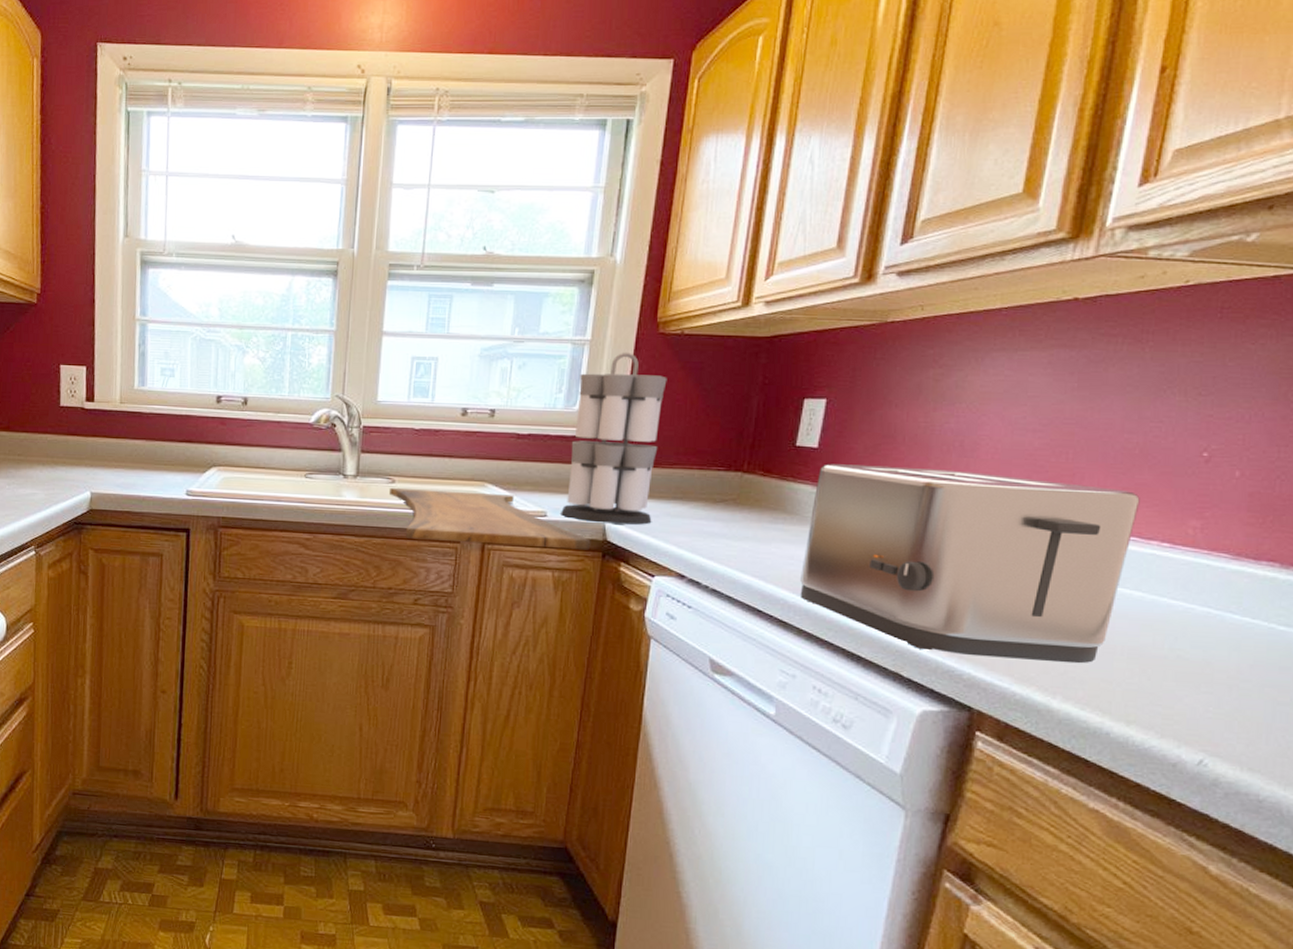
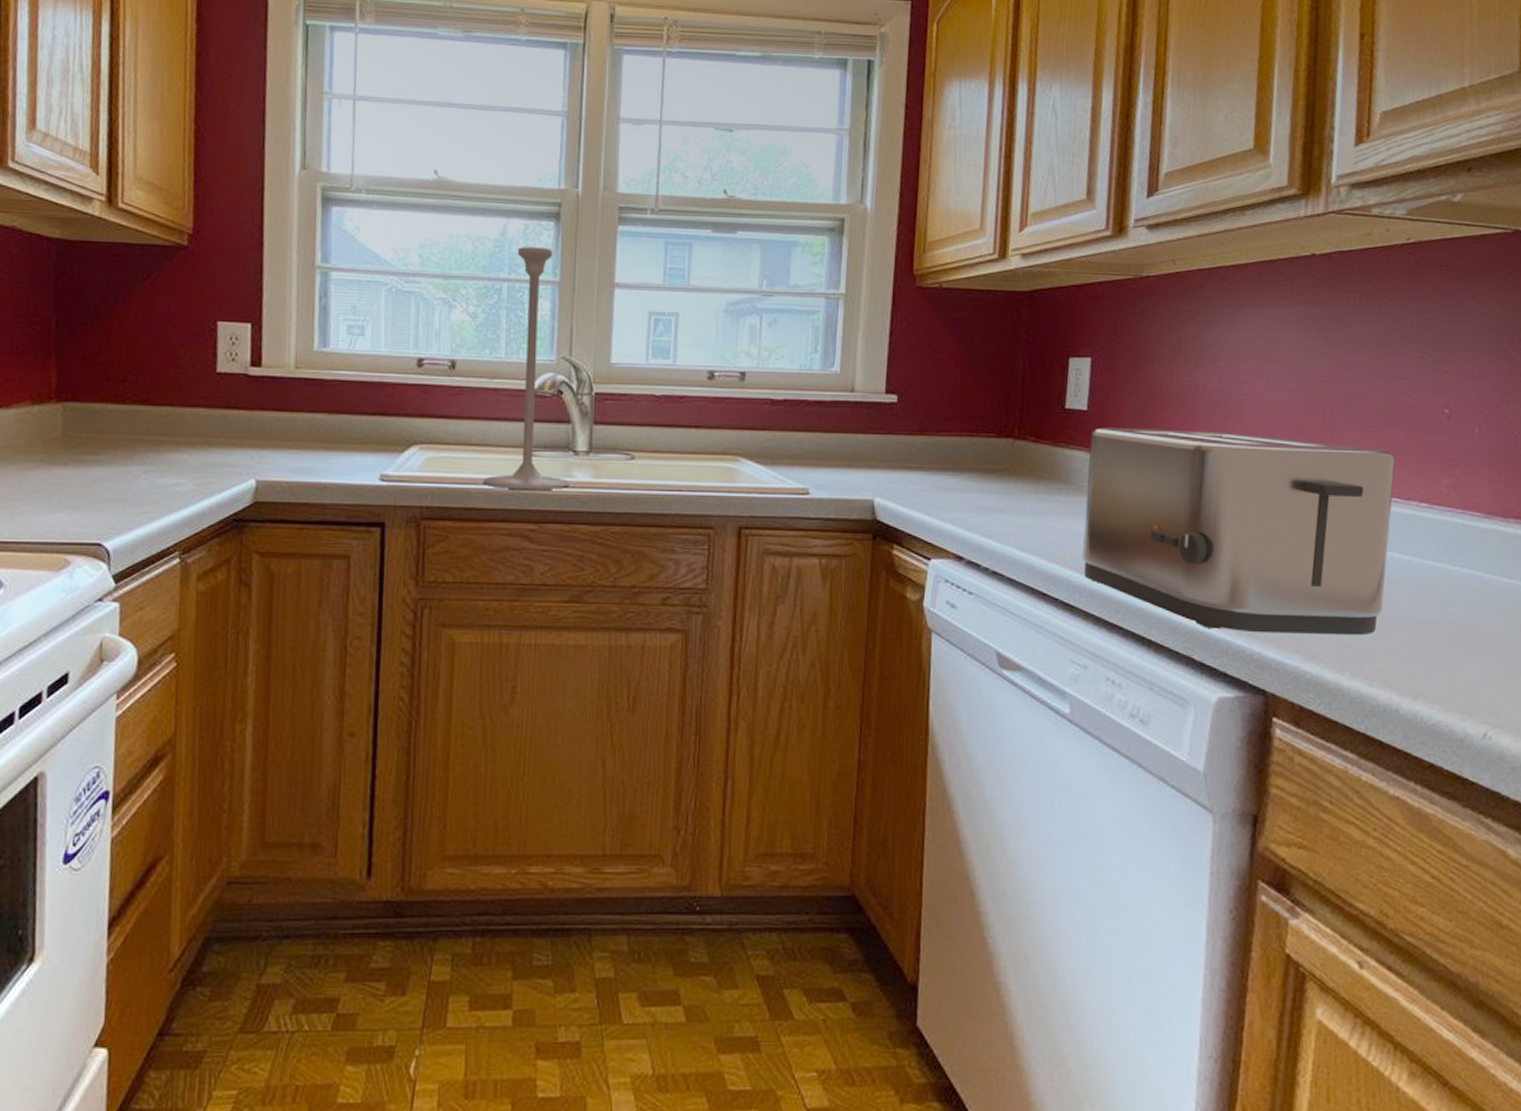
candlestick: none [269,301,340,507] -> present [483,247,570,491]
cutting board: present [390,487,591,550] -> none [629,464,860,532]
spice rack: present [561,352,667,526] -> none [824,307,929,502]

